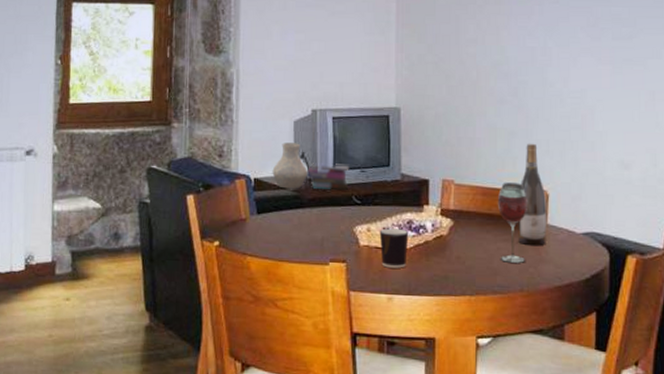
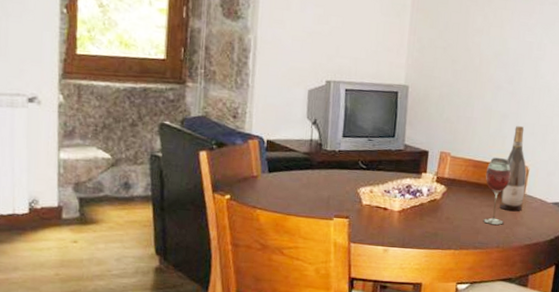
vase: present [272,142,308,189] -> none [285,109,319,152]
books: present [307,163,350,190] -> none [318,129,358,156]
mug: present [379,228,409,268] -> none [380,191,407,225]

